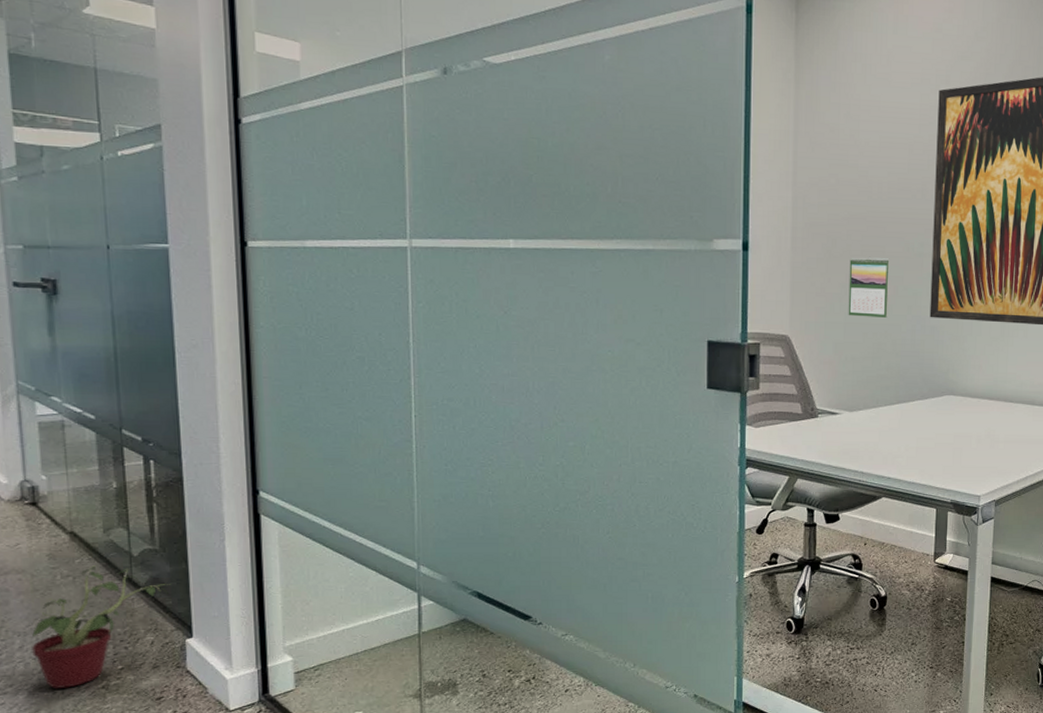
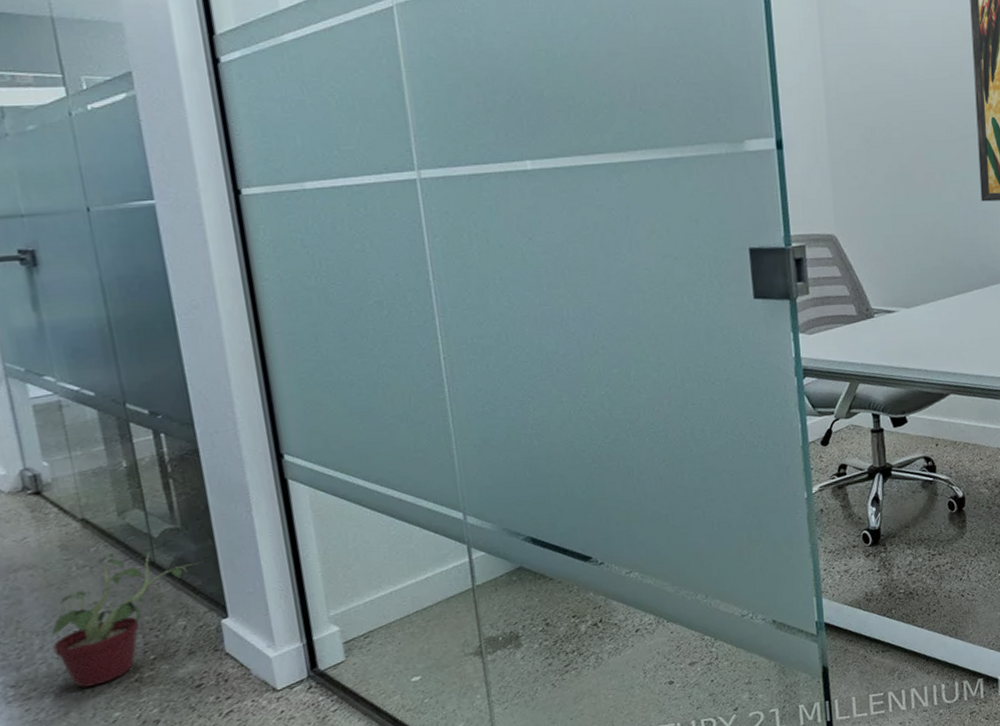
calendar: present [848,257,890,318] -> none [891,143,937,208]

